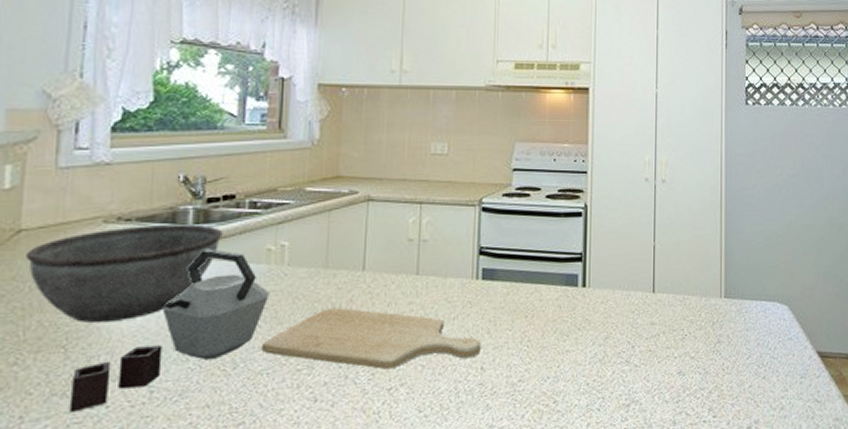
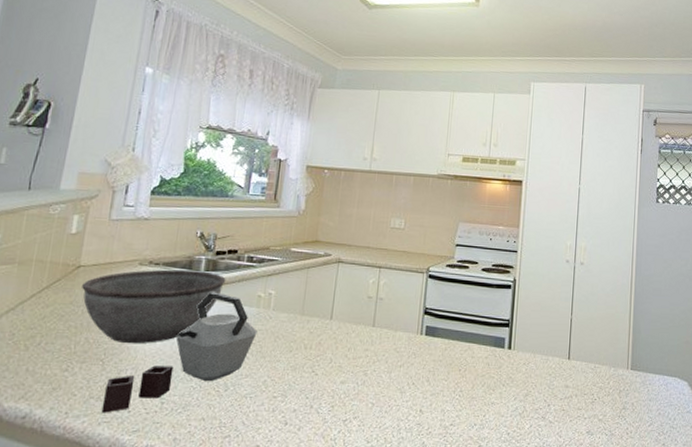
chopping board: present [261,308,481,370] -> none [247,348,421,404]

